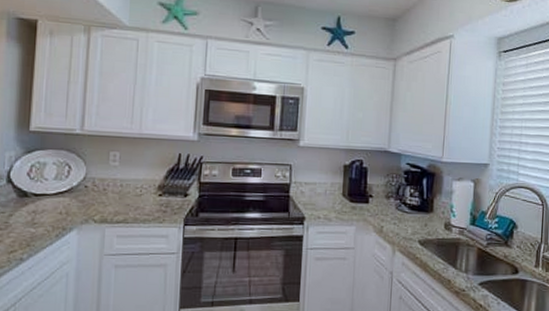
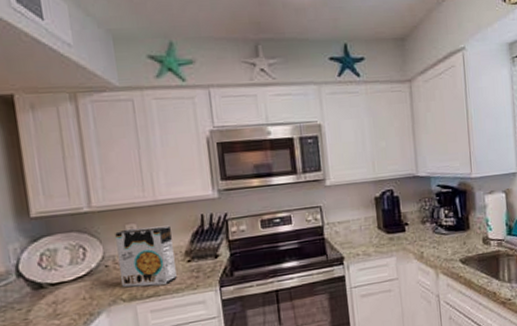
cereal box: none [97,155,149,214] -> present [115,225,177,288]

